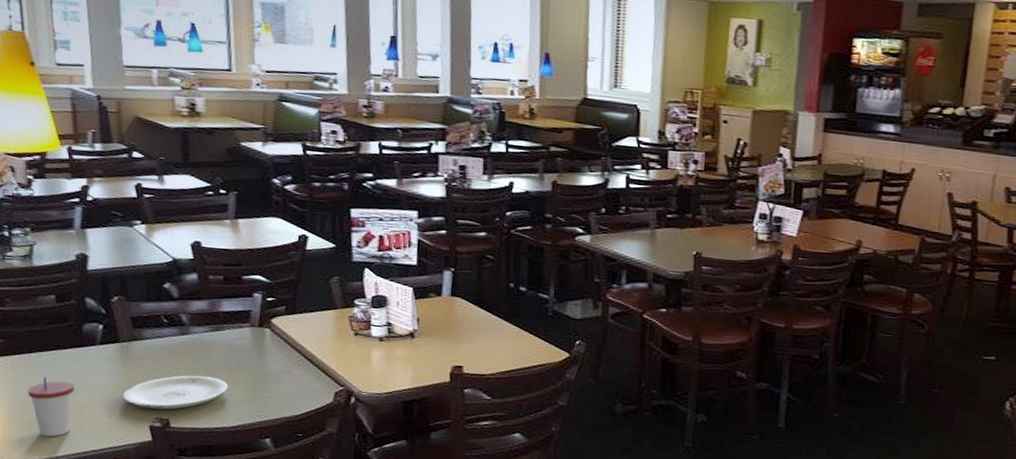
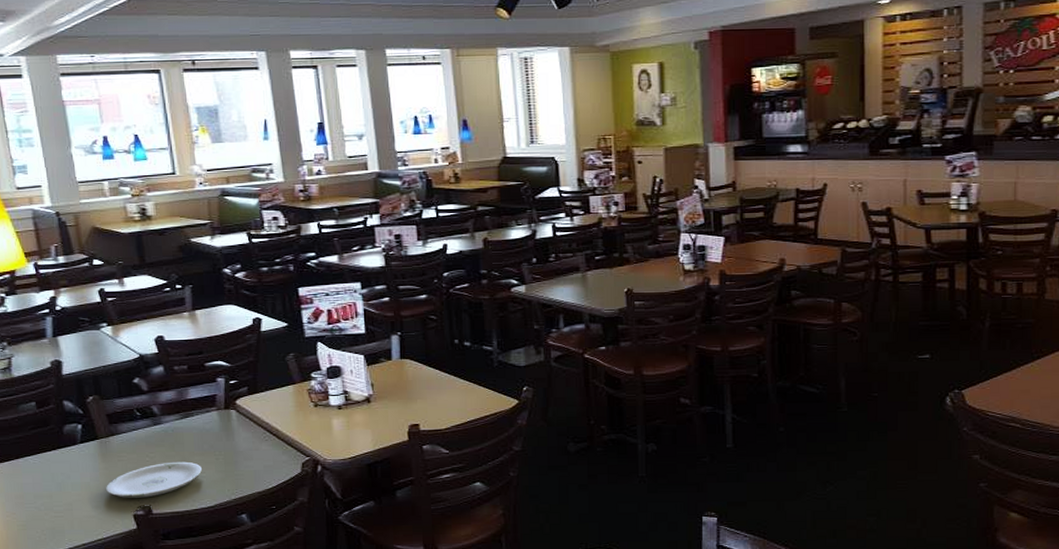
cup: present [28,376,75,437] -> none [19,479,62,536]

